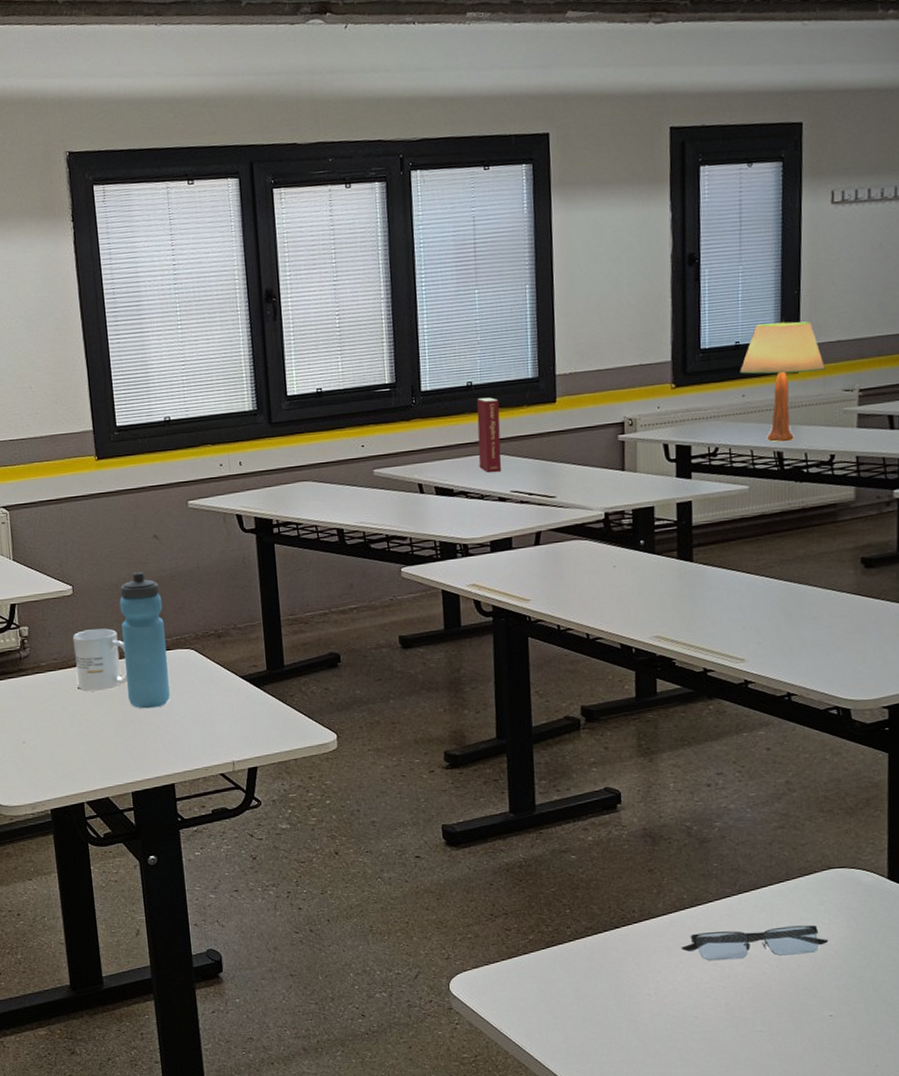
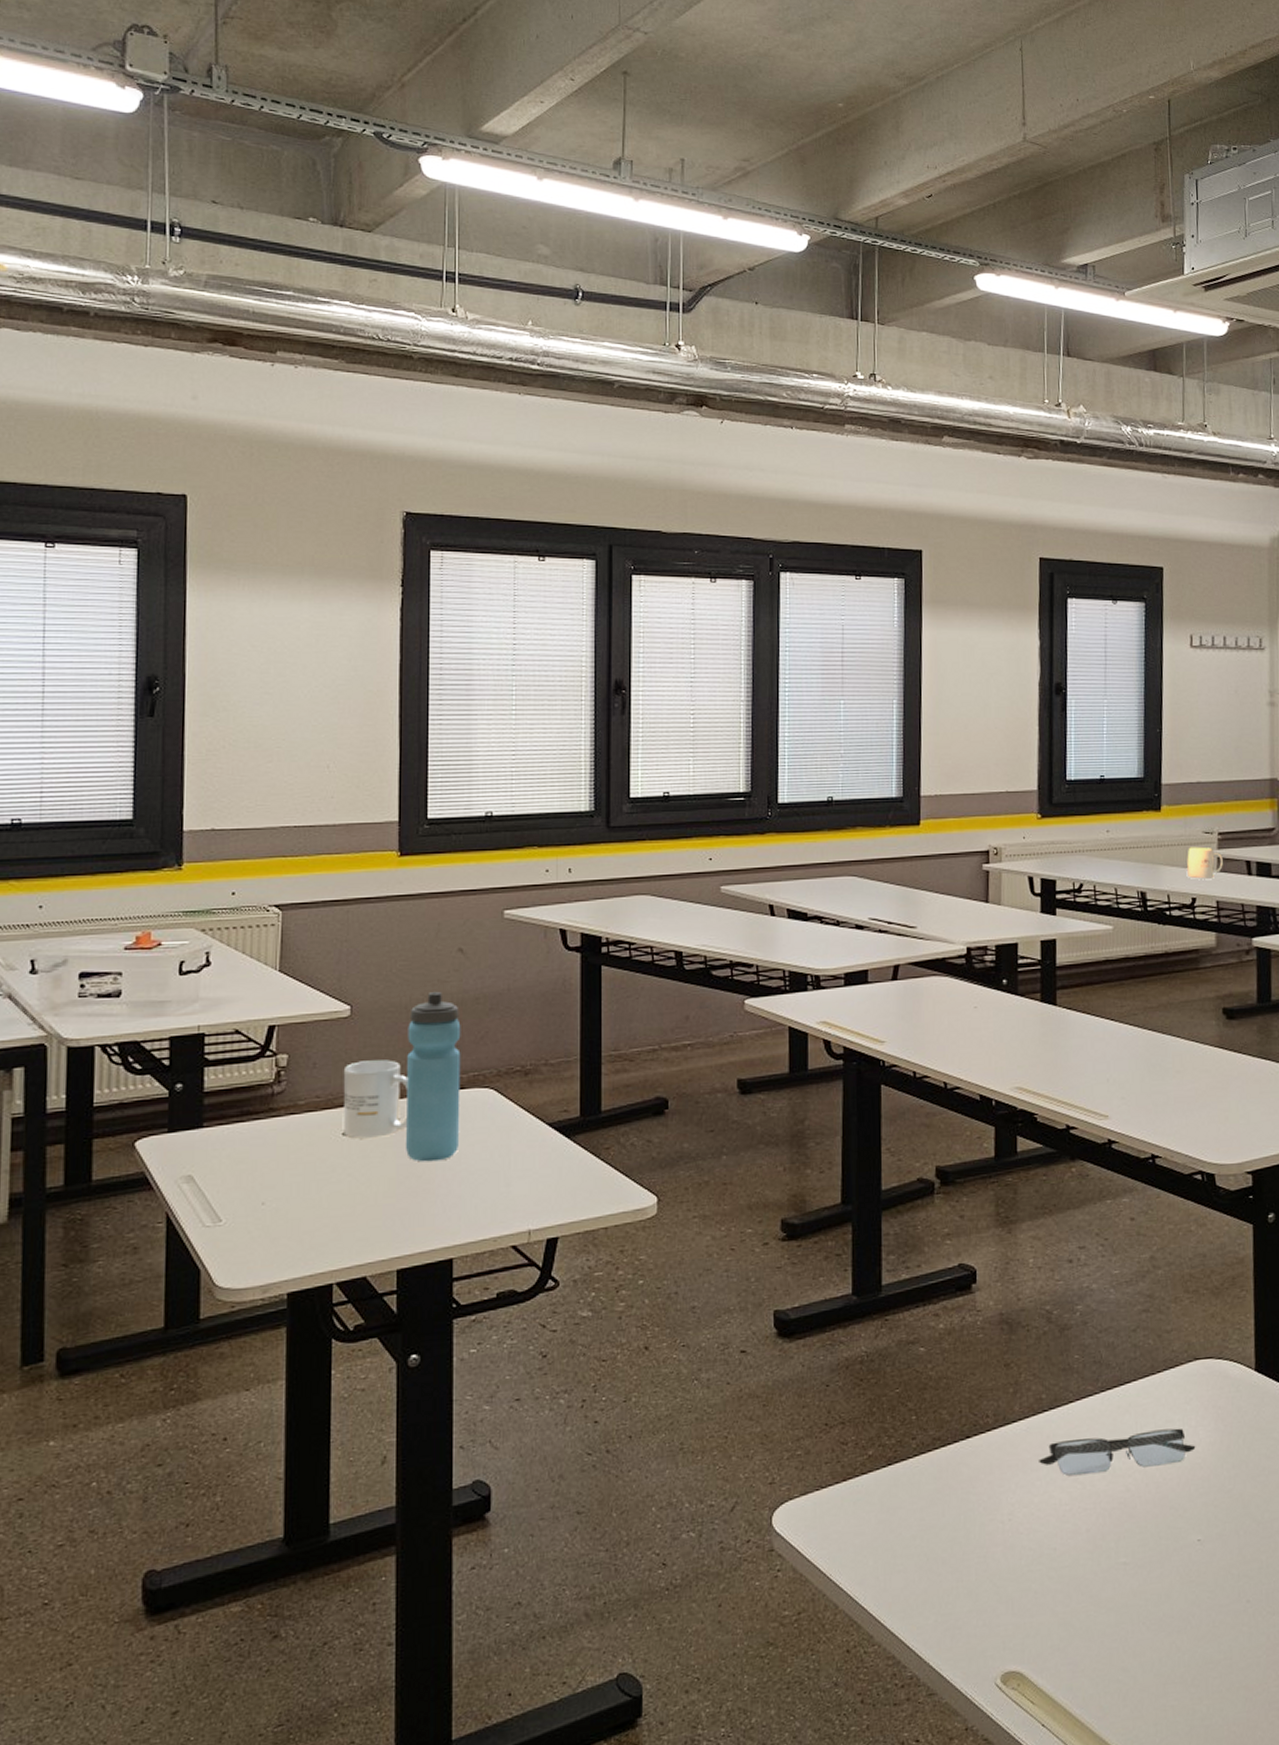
book: present [476,397,502,474] -> none [836,815,861,898]
table lamp: present [739,316,825,441] -> none [1104,754,1186,881]
mug: none [825,404,865,437] -> present [1187,847,1224,879]

